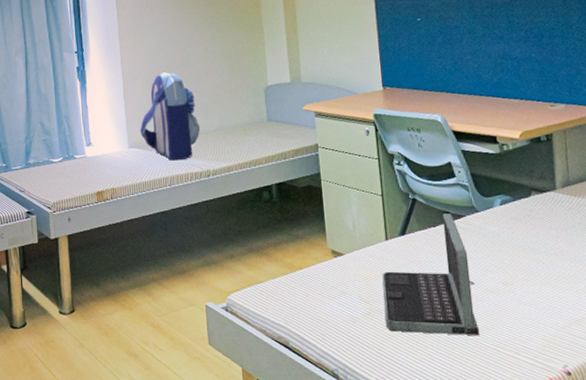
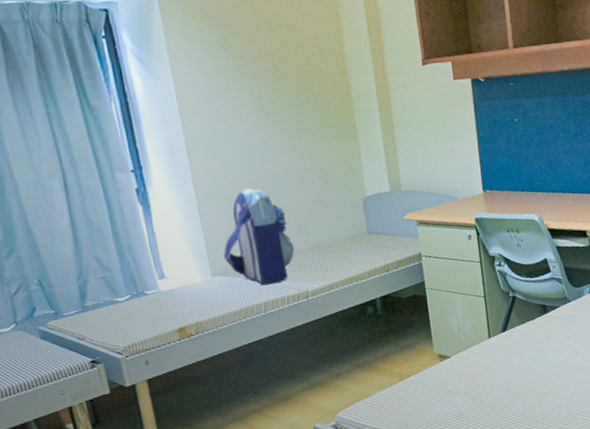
laptop: present [382,213,480,336] -> none [486,306,571,419]

